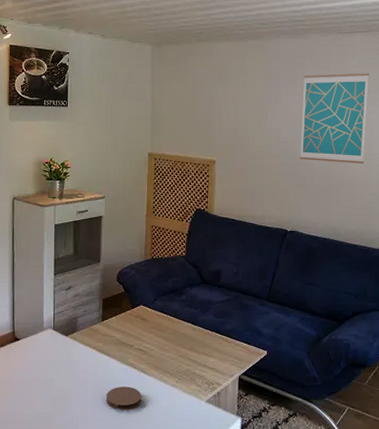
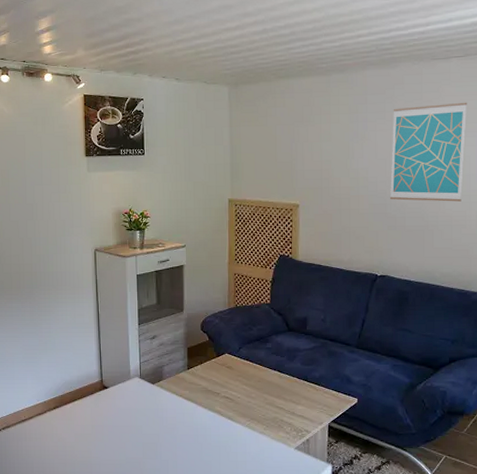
coaster: present [106,387,142,410] -> none [194,433,230,456]

